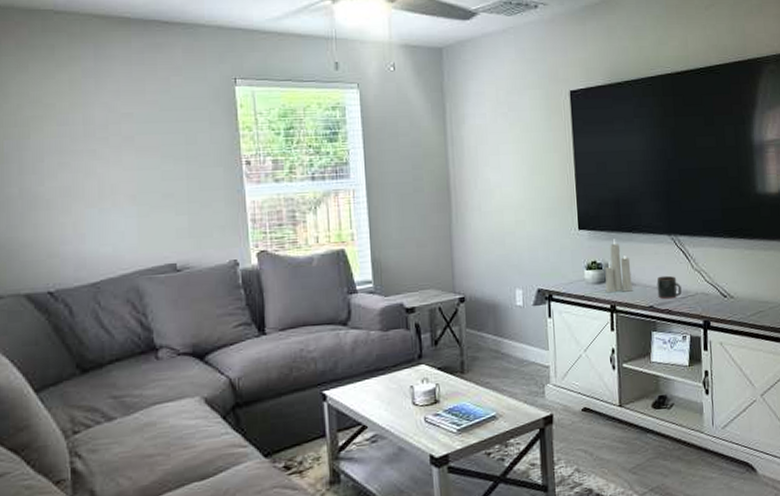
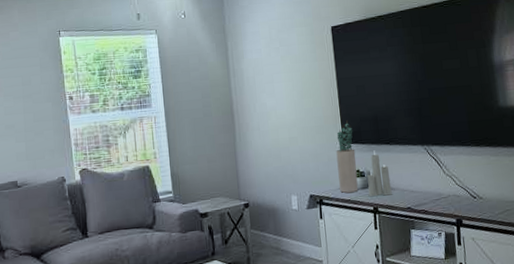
vase: none [570,203,594,289] -> present [336,120,358,194]
mug: present [656,275,682,300] -> none [413,180,436,202]

